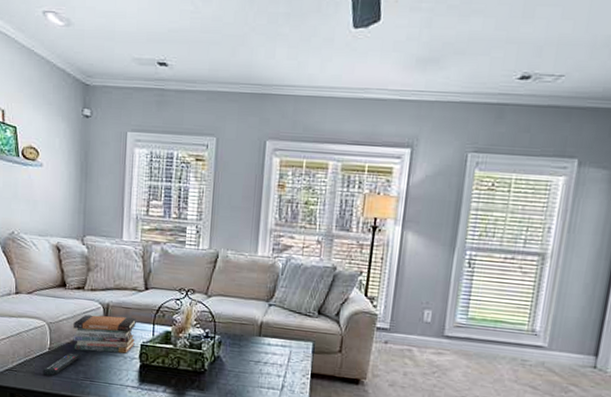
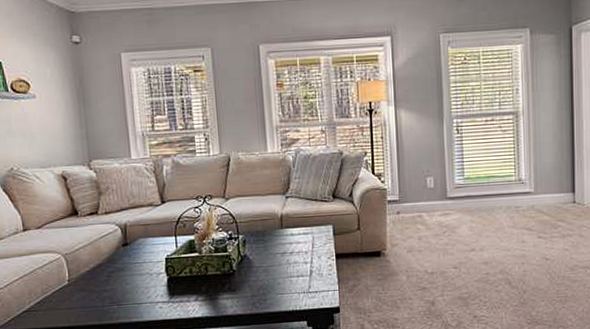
remote control: present [43,353,81,376] -> none [64,280,105,309]
book stack: present [73,315,136,354] -> none [91,232,159,276]

